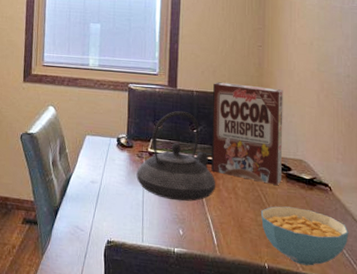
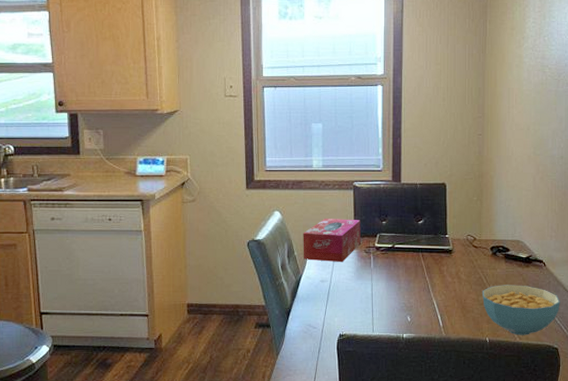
tissue box: none [74,117,134,165] -> present [303,218,361,263]
teapot: present [136,111,216,202] -> none [365,205,441,290]
cereal box: present [211,82,283,185] -> none [436,173,502,266]

